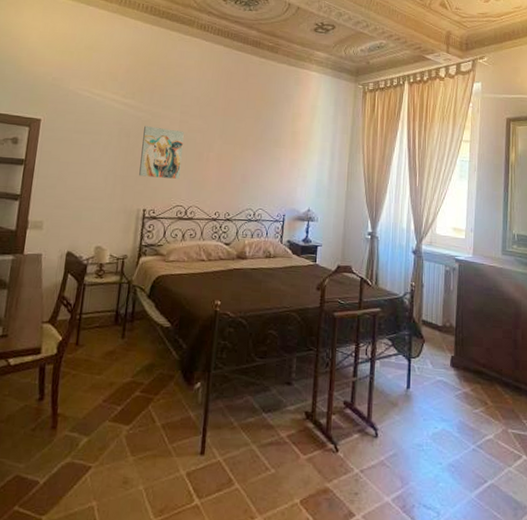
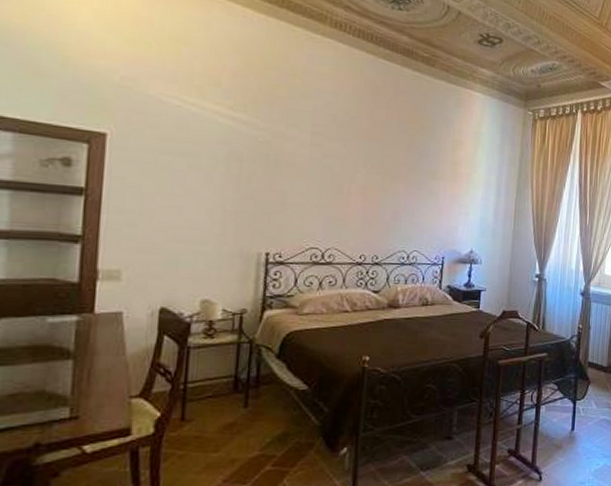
wall art: present [139,126,184,179] -> none [258,148,317,216]

